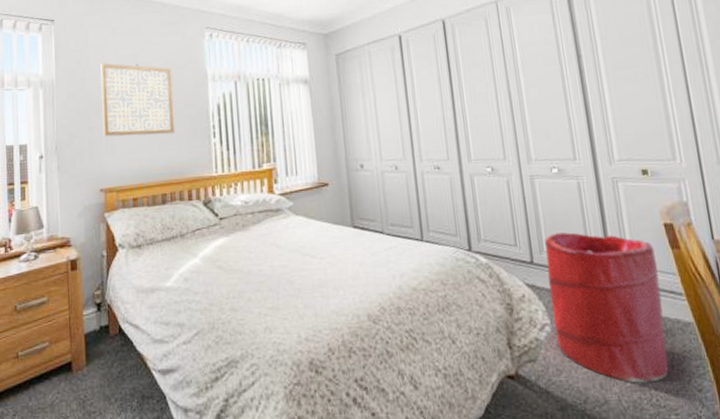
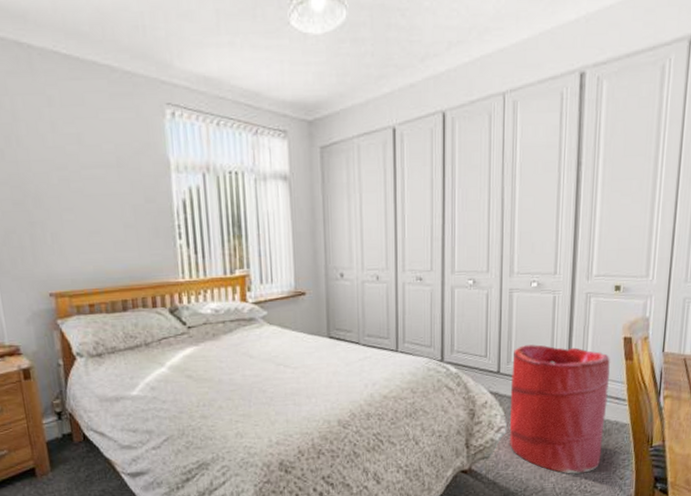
wall art: present [100,63,175,137] -> none [36,142,134,234]

